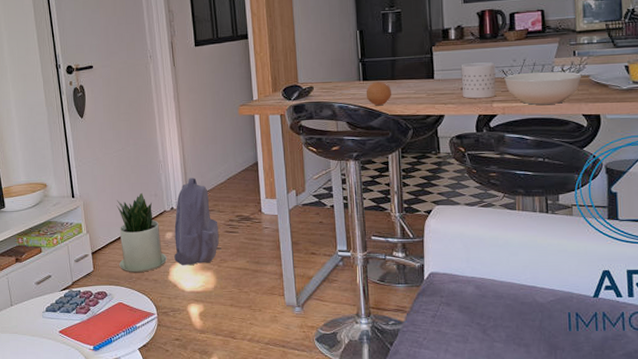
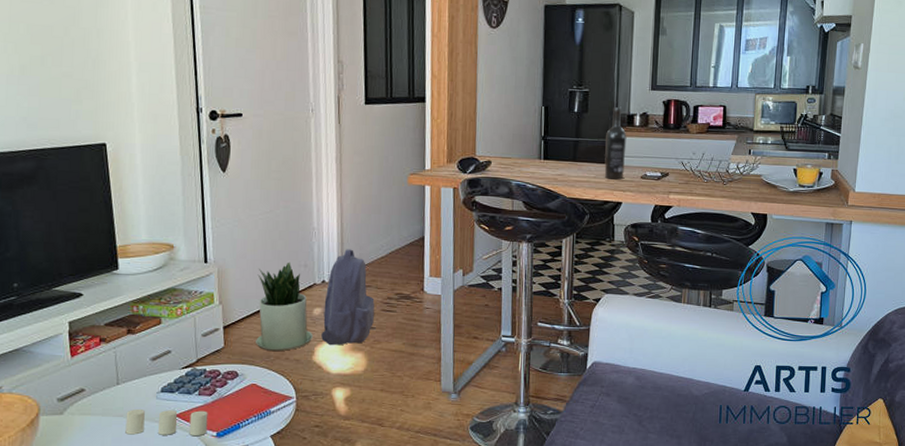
candle: none [20,326,86,350] -> present [125,408,208,437]
fruit: present [366,81,391,106] -> none [545,161,571,188]
wine bottle: none [422,22,444,94] -> present [604,106,627,180]
mug: present [461,62,497,99] -> none [641,152,676,189]
bowl: present [504,71,582,105] -> none [683,166,755,200]

